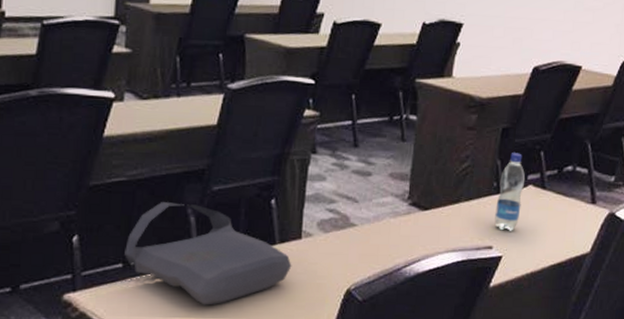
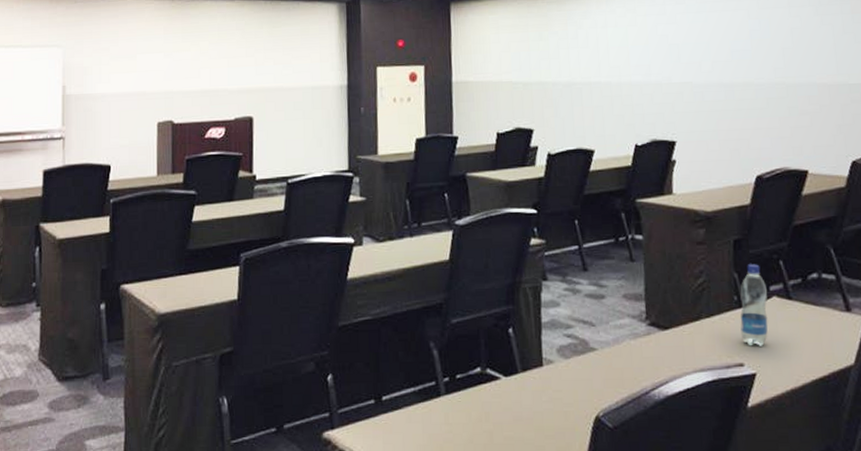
bag: present [124,202,292,305] -> none [375,337,537,438]

